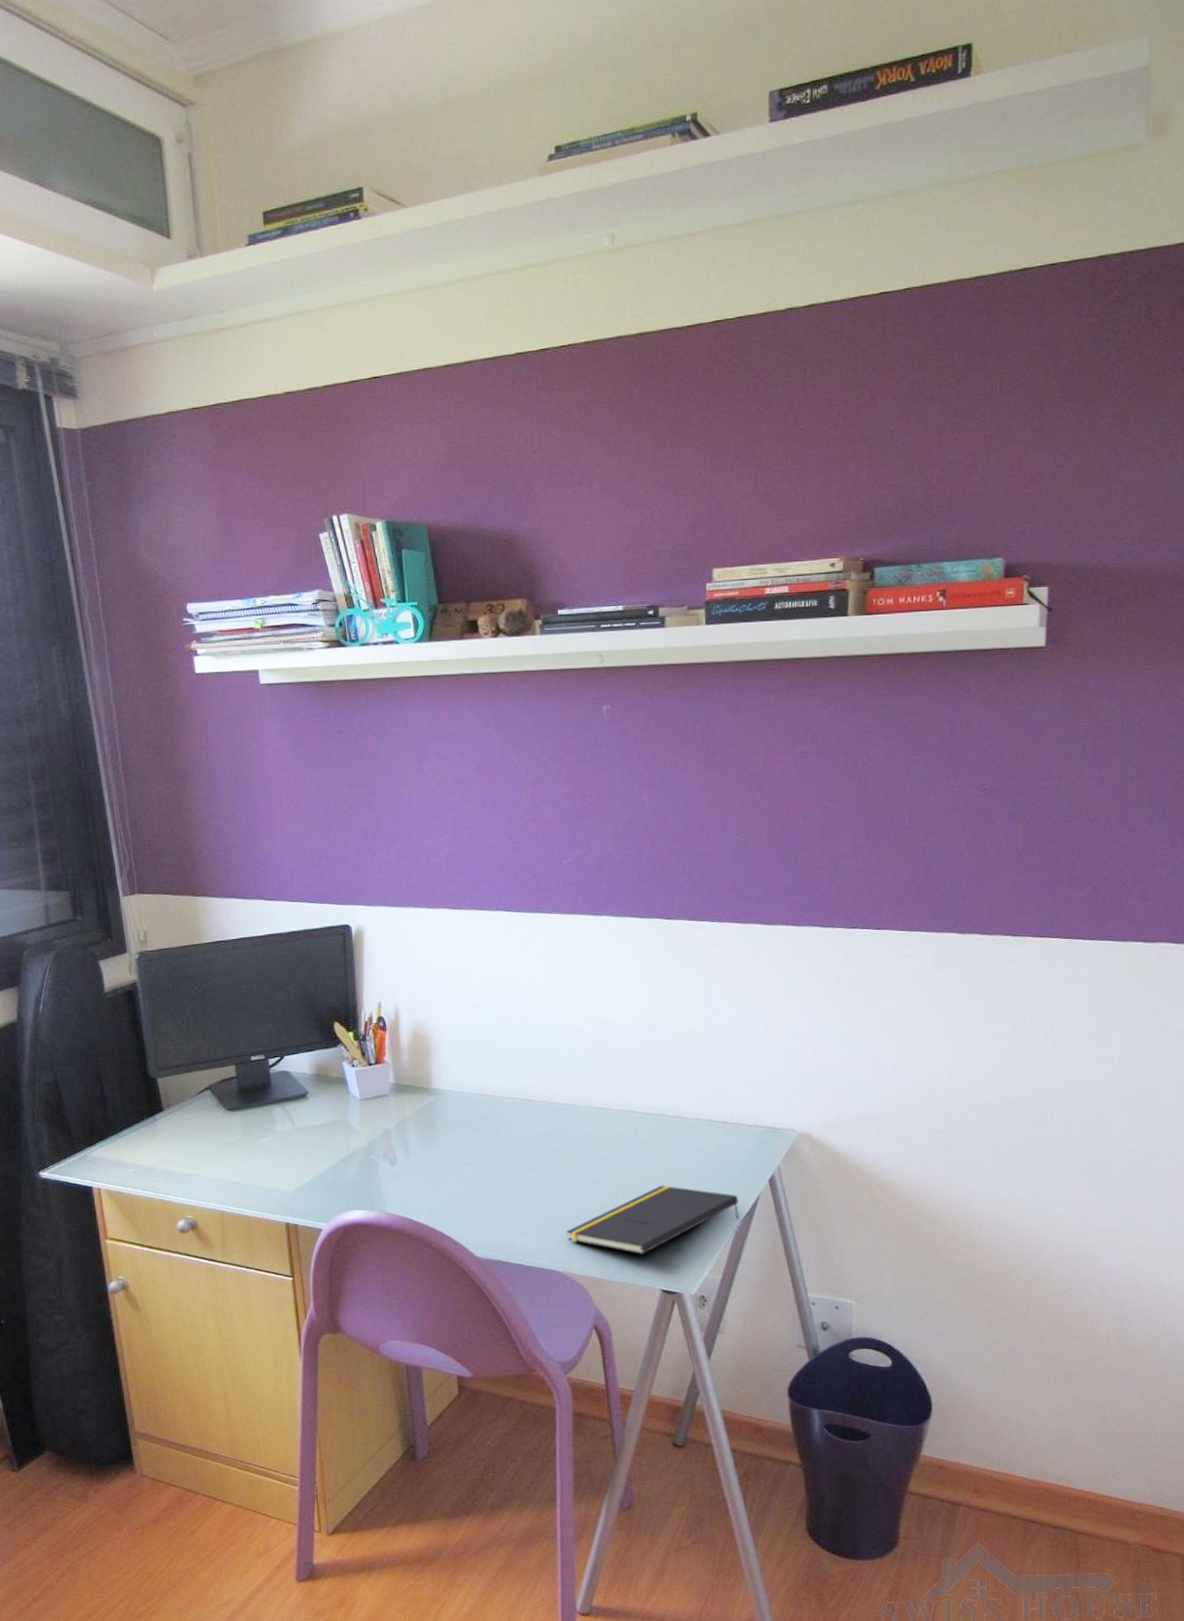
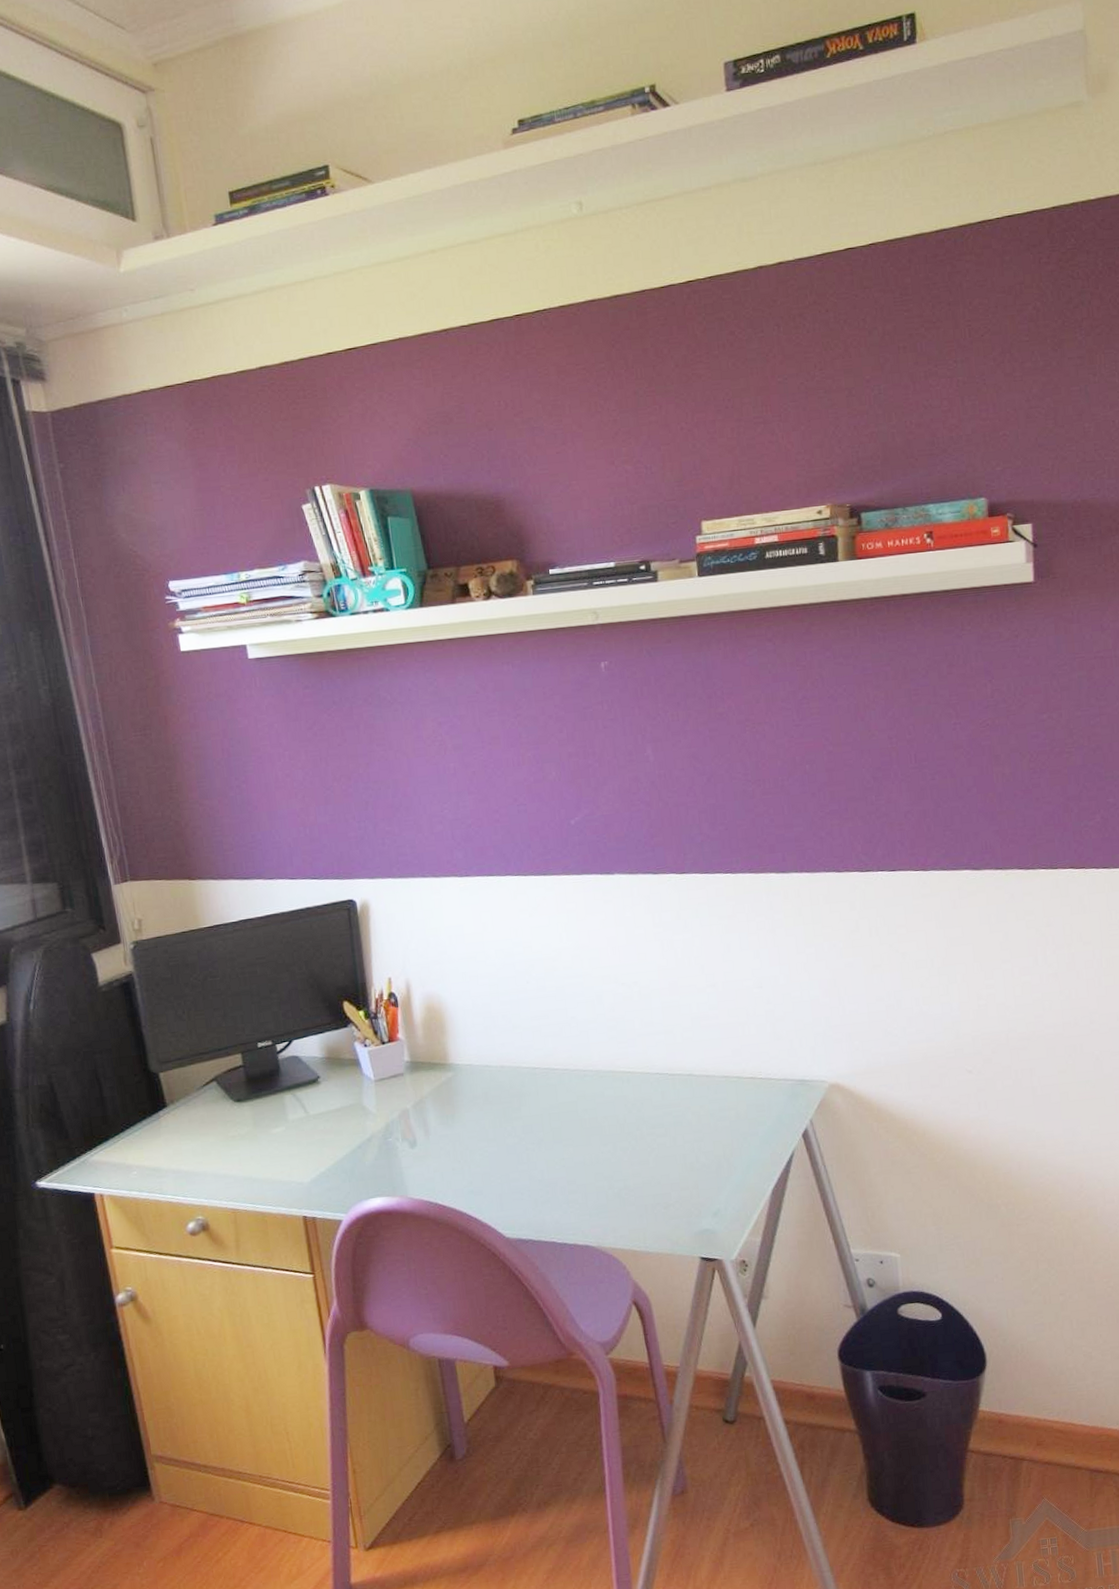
notepad: present [566,1185,740,1254] -> none [597,1147,776,1222]

